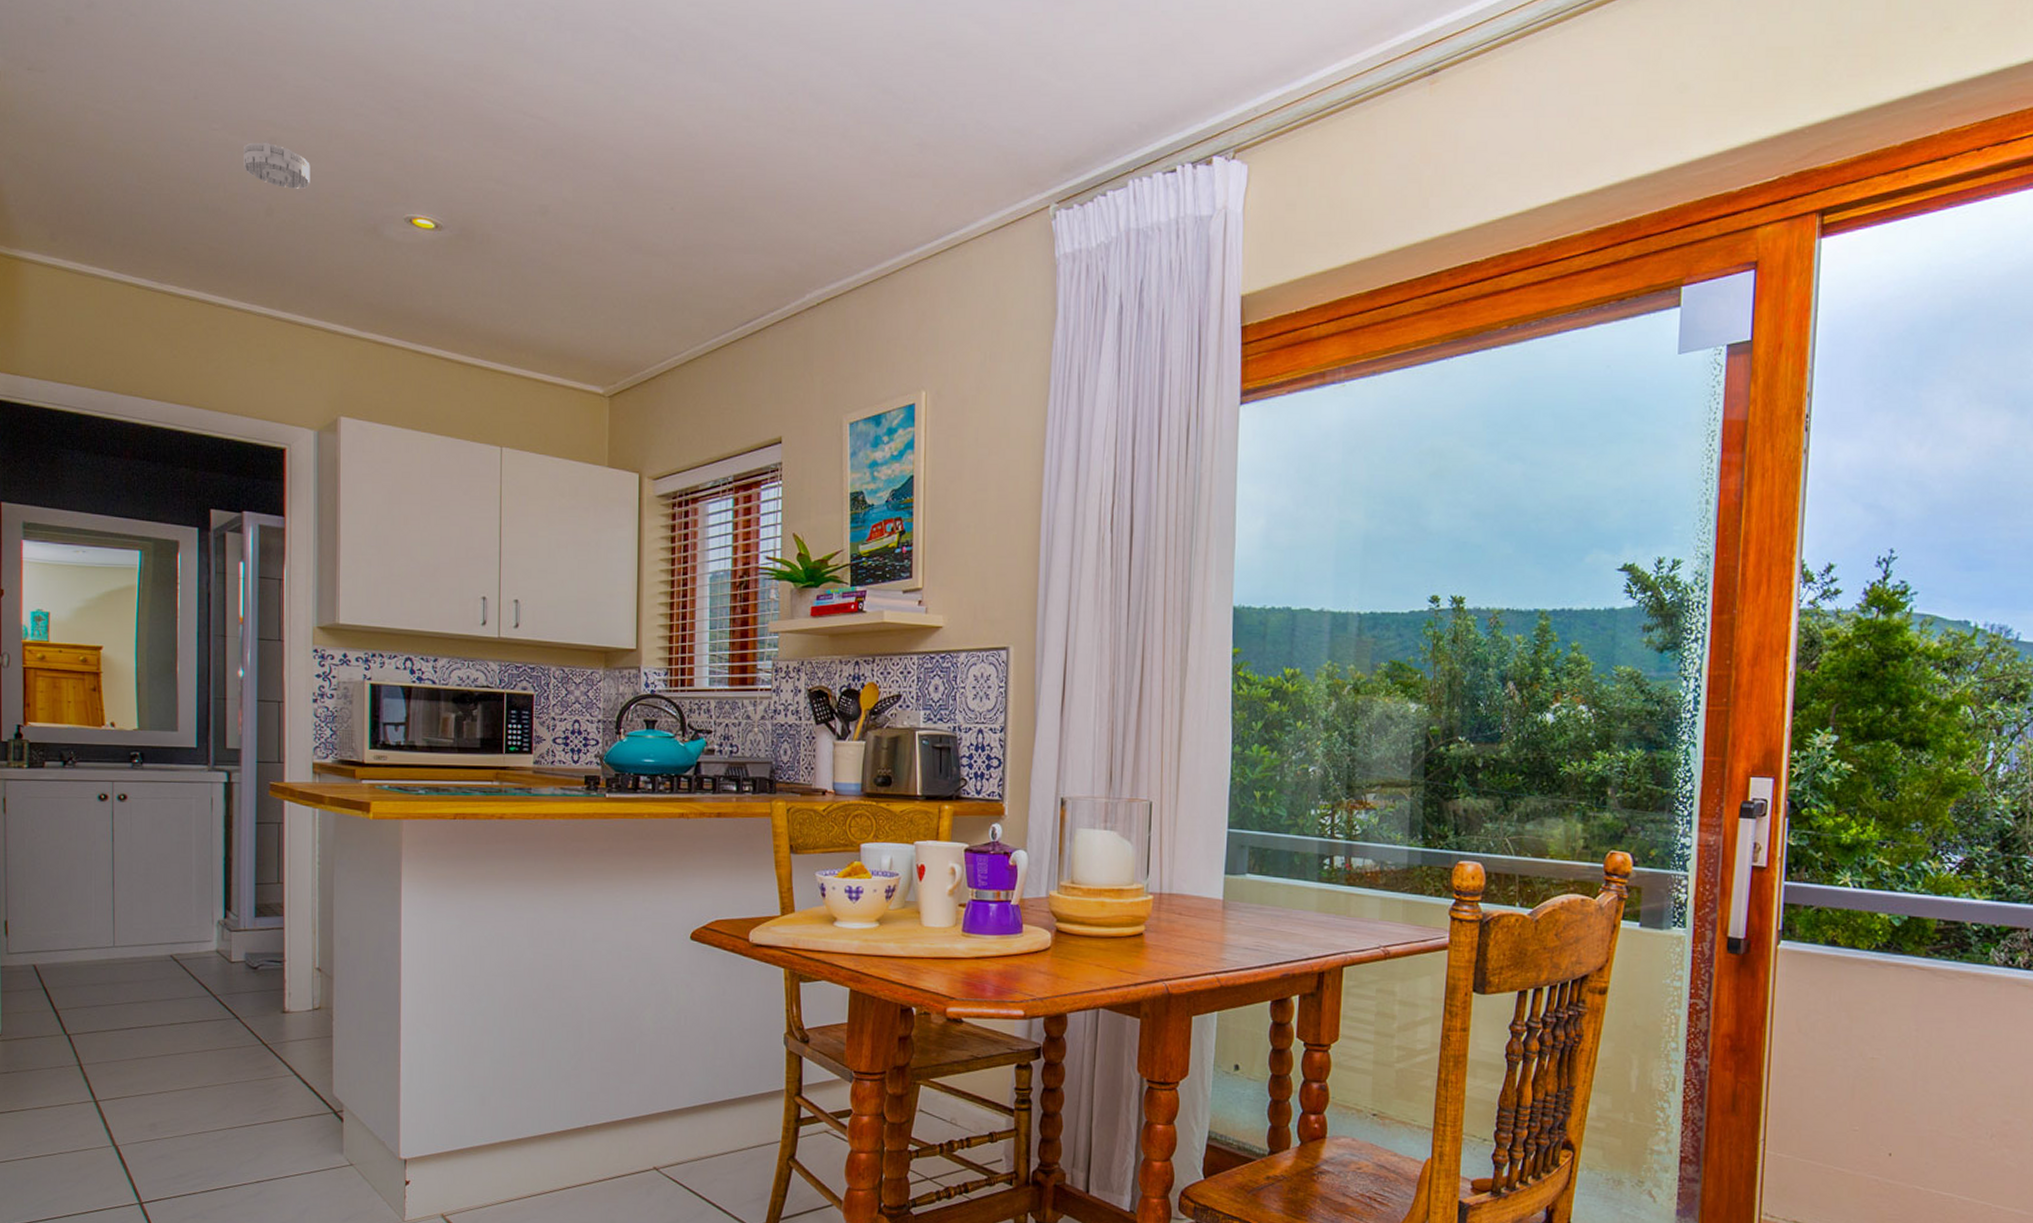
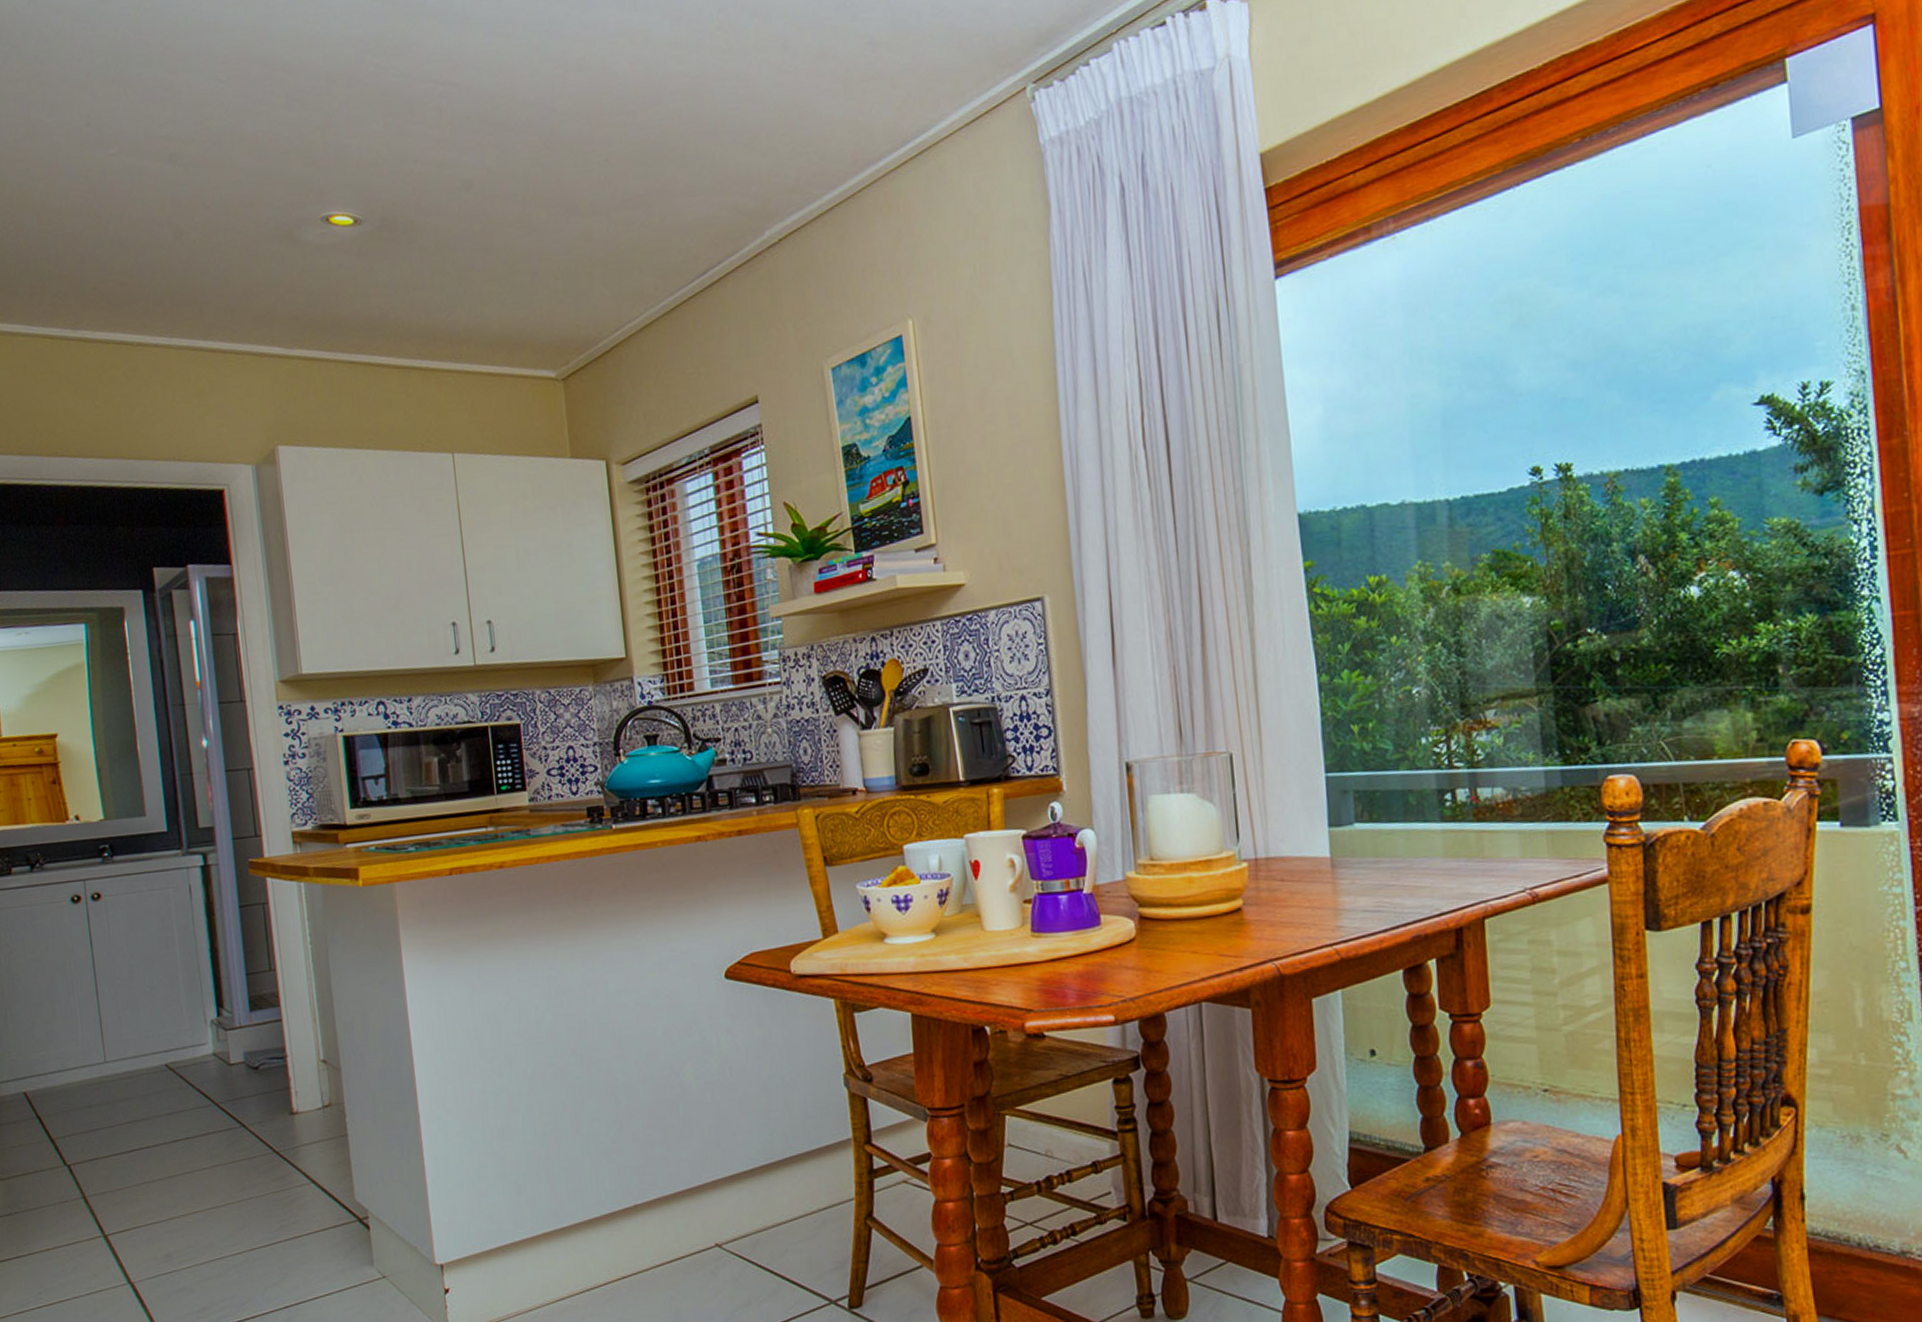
smoke detector: present [244,142,310,189] -> none [143,159,217,206]

